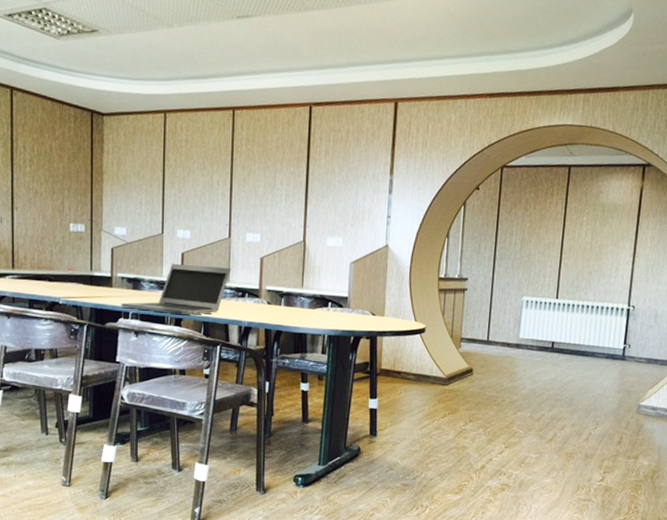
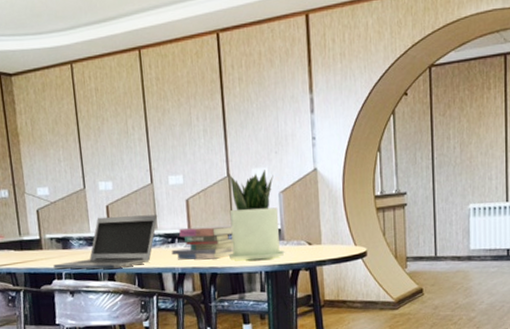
books: none [240,284,302,318] -> present [171,225,234,260]
planter: none [295,237,349,324] -> present [228,170,285,261]

